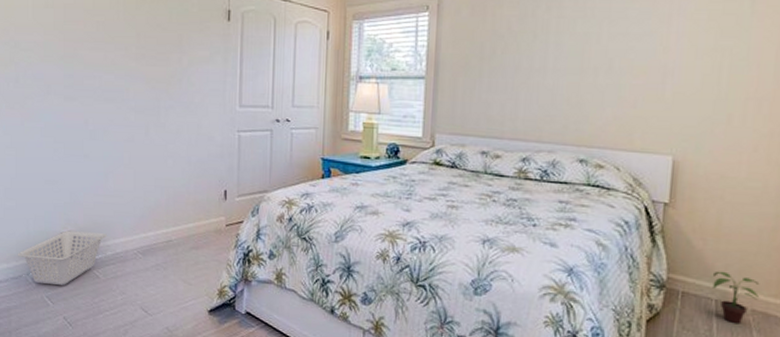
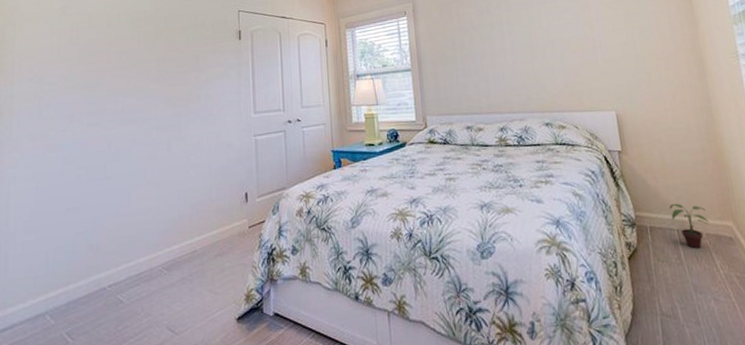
laundry basket: present [17,230,107,286] -> none [35,254,130,321]

